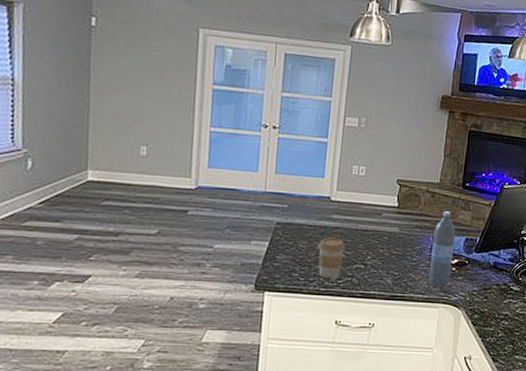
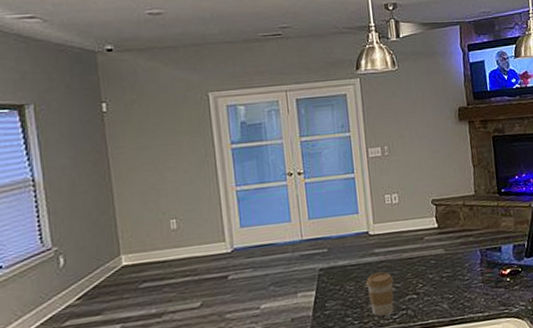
water bottle: present [428,211,456,288] -> none [479,221,507,303]

